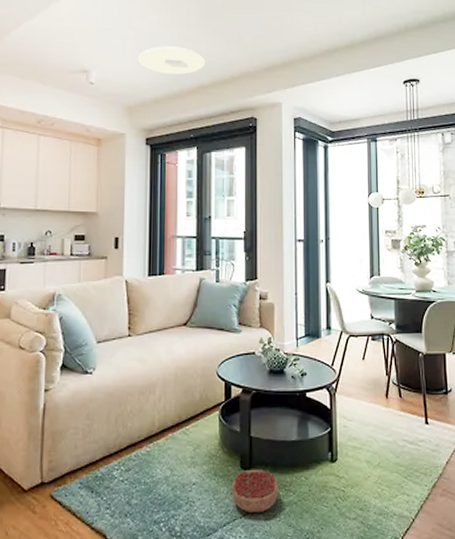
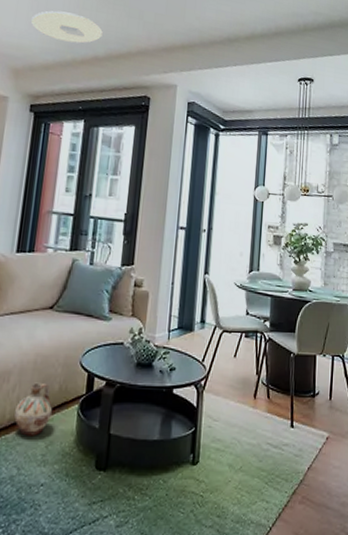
ceramic jug: none [163,392,195,441] -> present [14,382,52,436]
decorative bowl: present [232,469,277,513] -> none [83,470,134,518]

